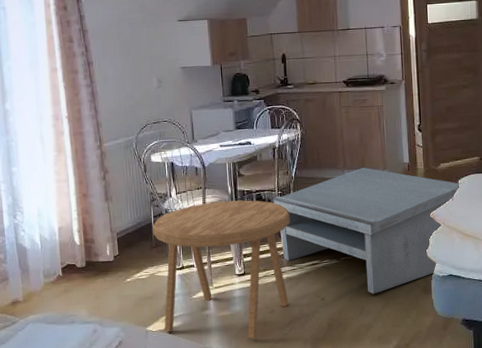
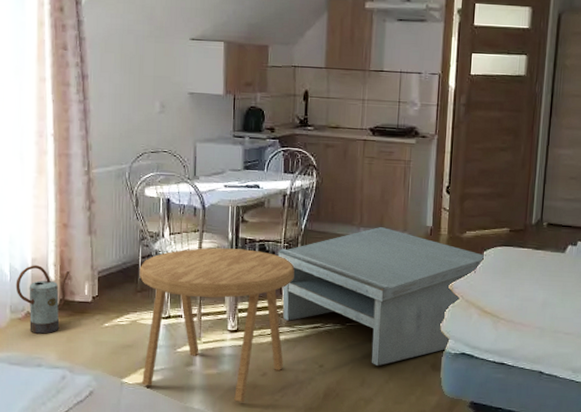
watering can: none [46,233,93,294] -> present [15,265,70,334]

